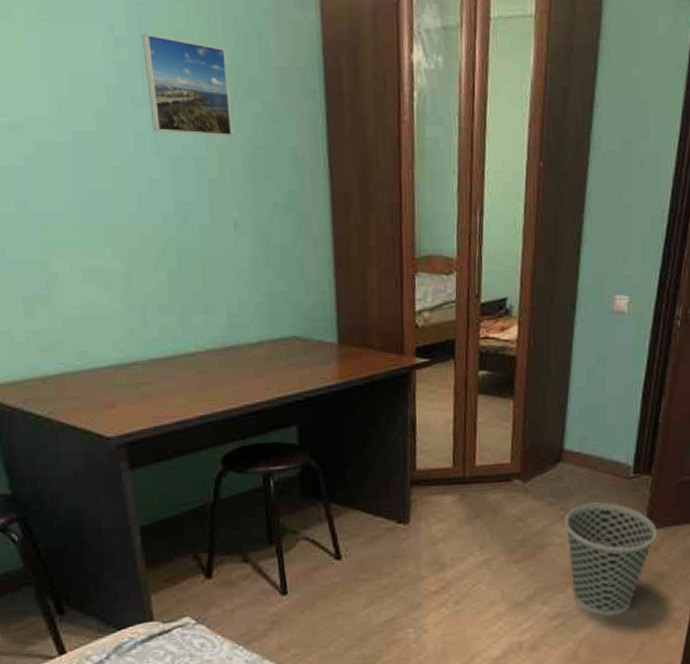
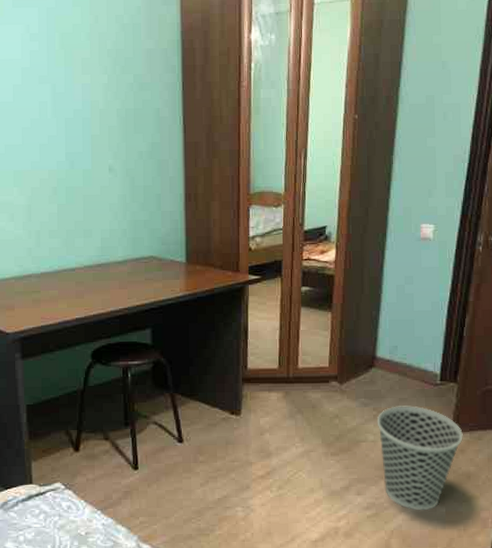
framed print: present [142,33,233,136] -> none [49,30,111,102]

